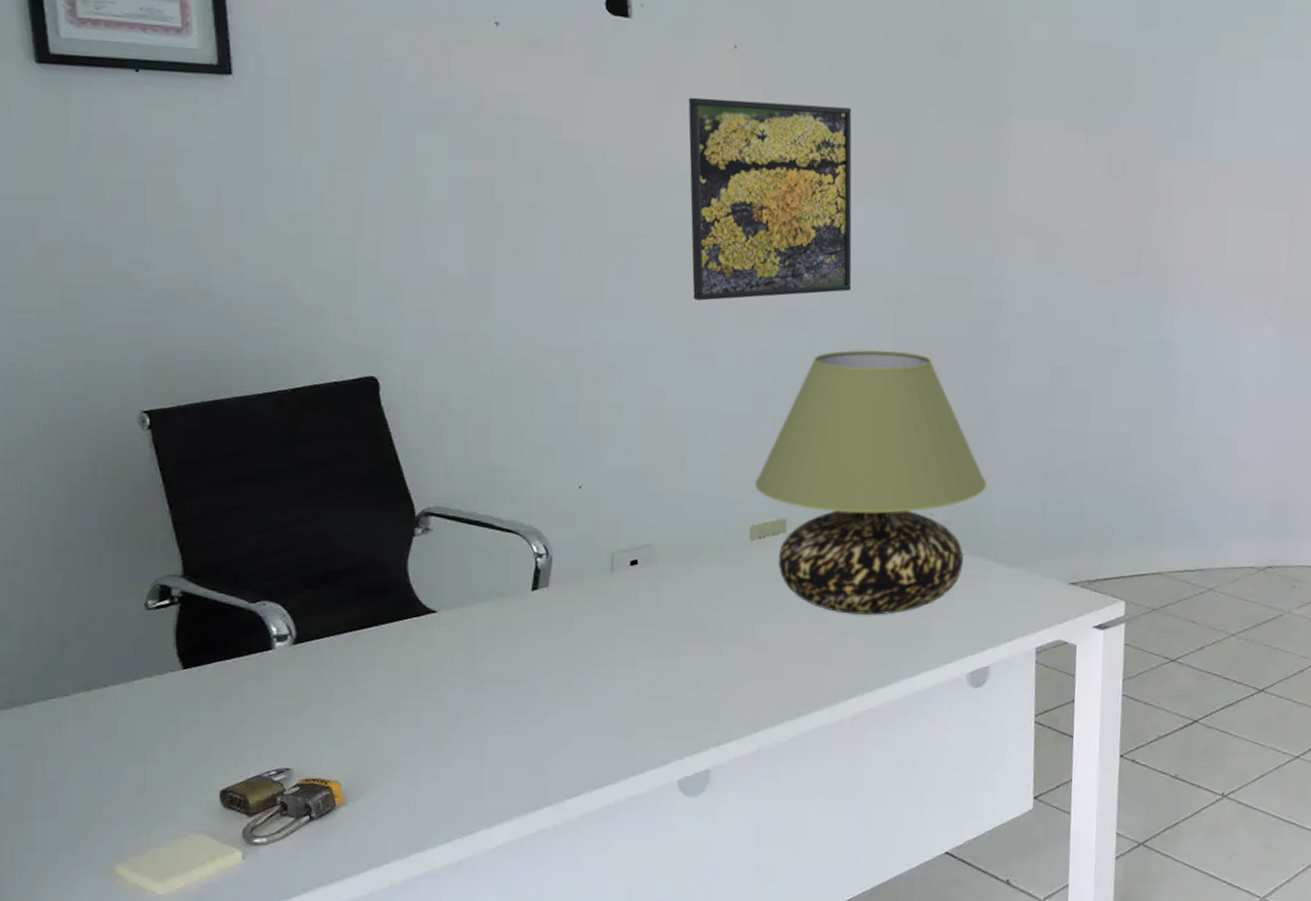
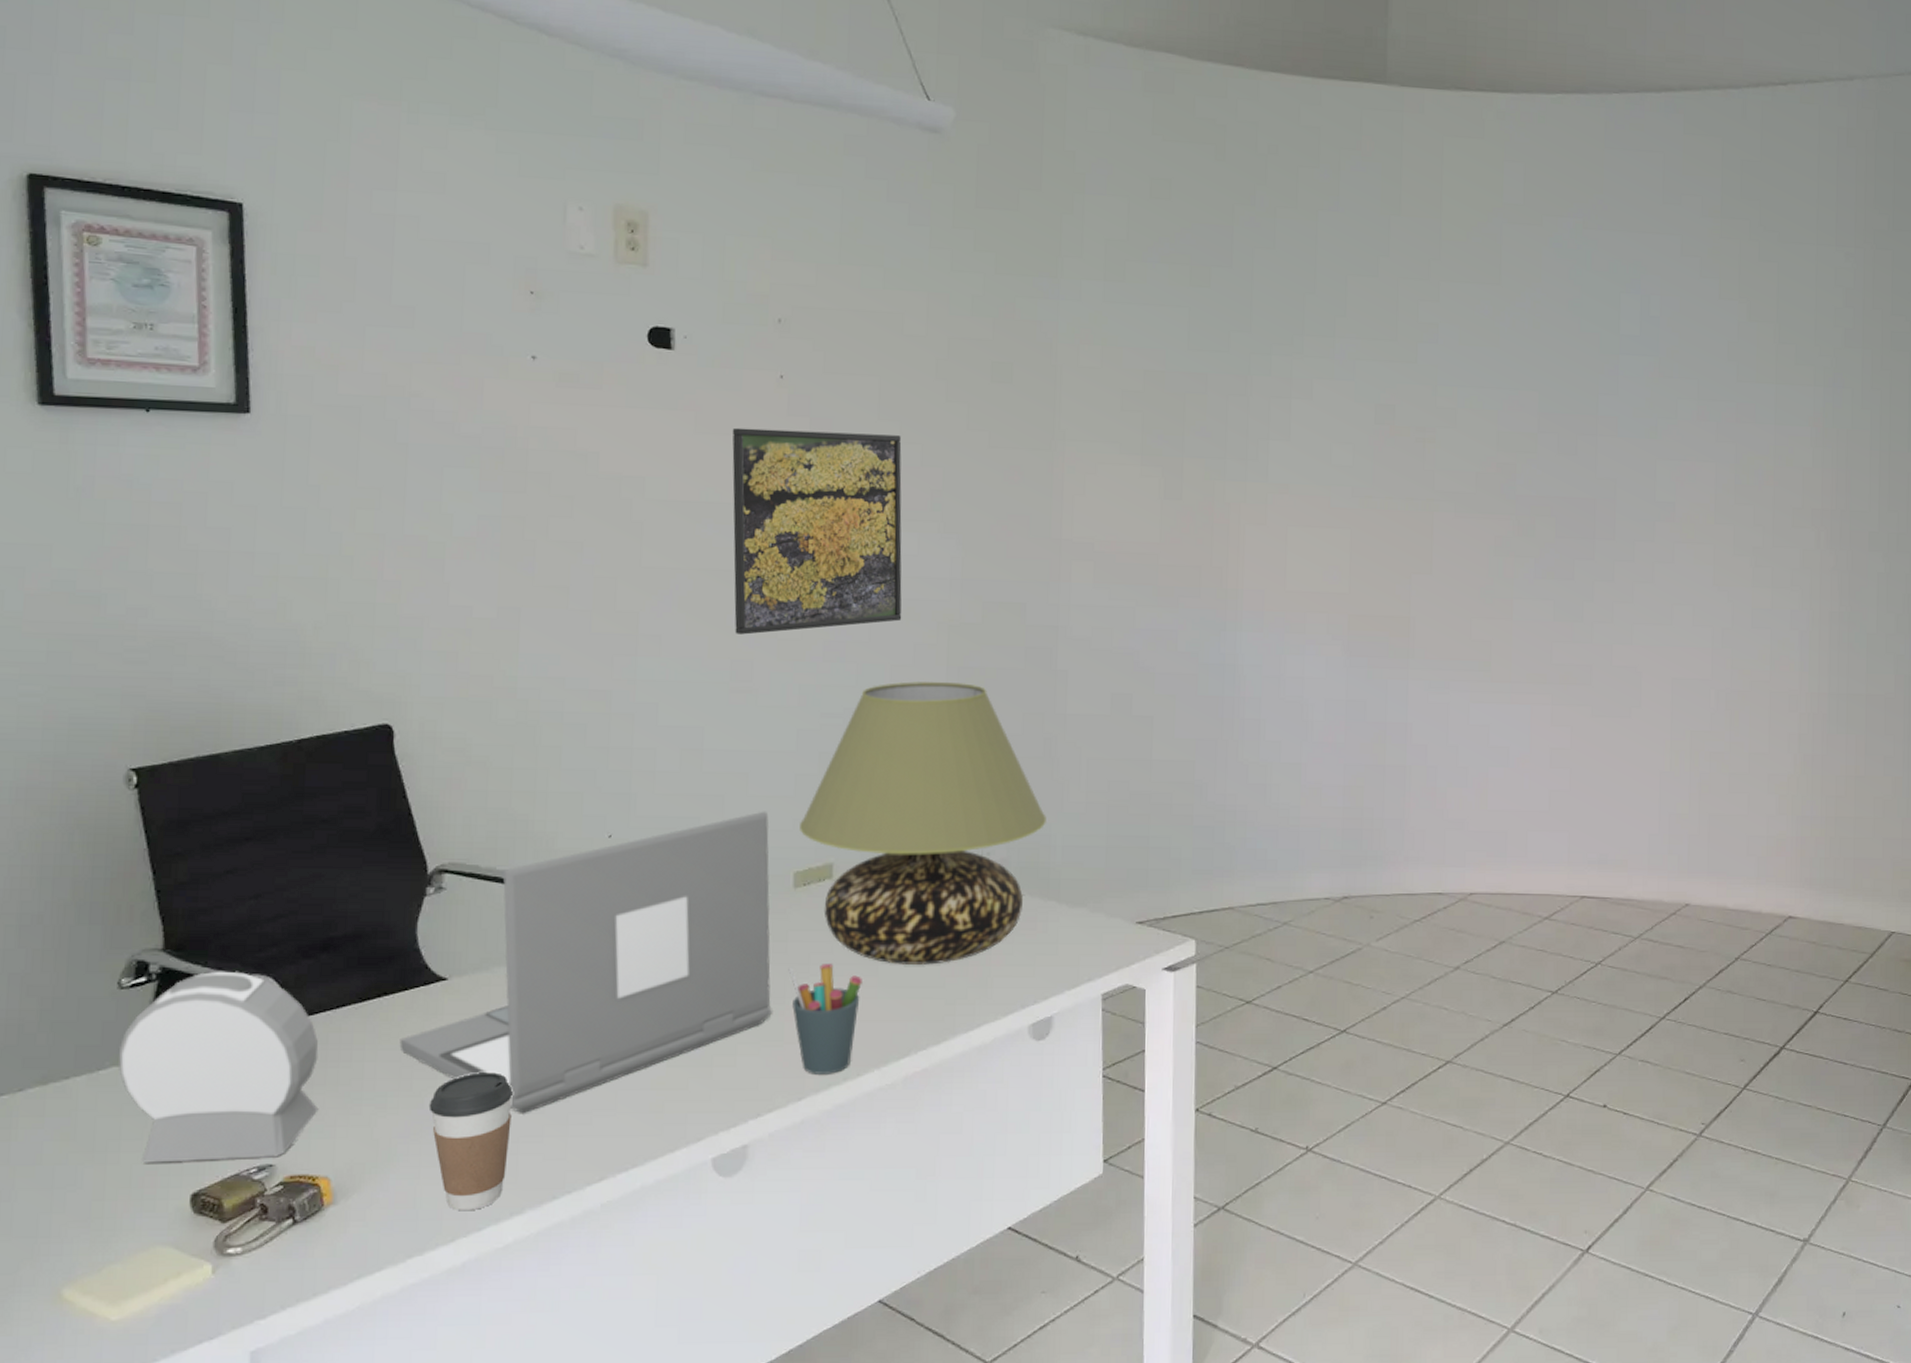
alarm clock: none [149,597,327,763] -> present [118,971,319,1163]
laptop: none [396,468,731,734] -> present [399,811,772,1114]
coffee cup: none [424,696,498,816] -> present [428,1072,513,1211]
pen holder: none [745,611,814,710] -> present [788,964,862,1074]

